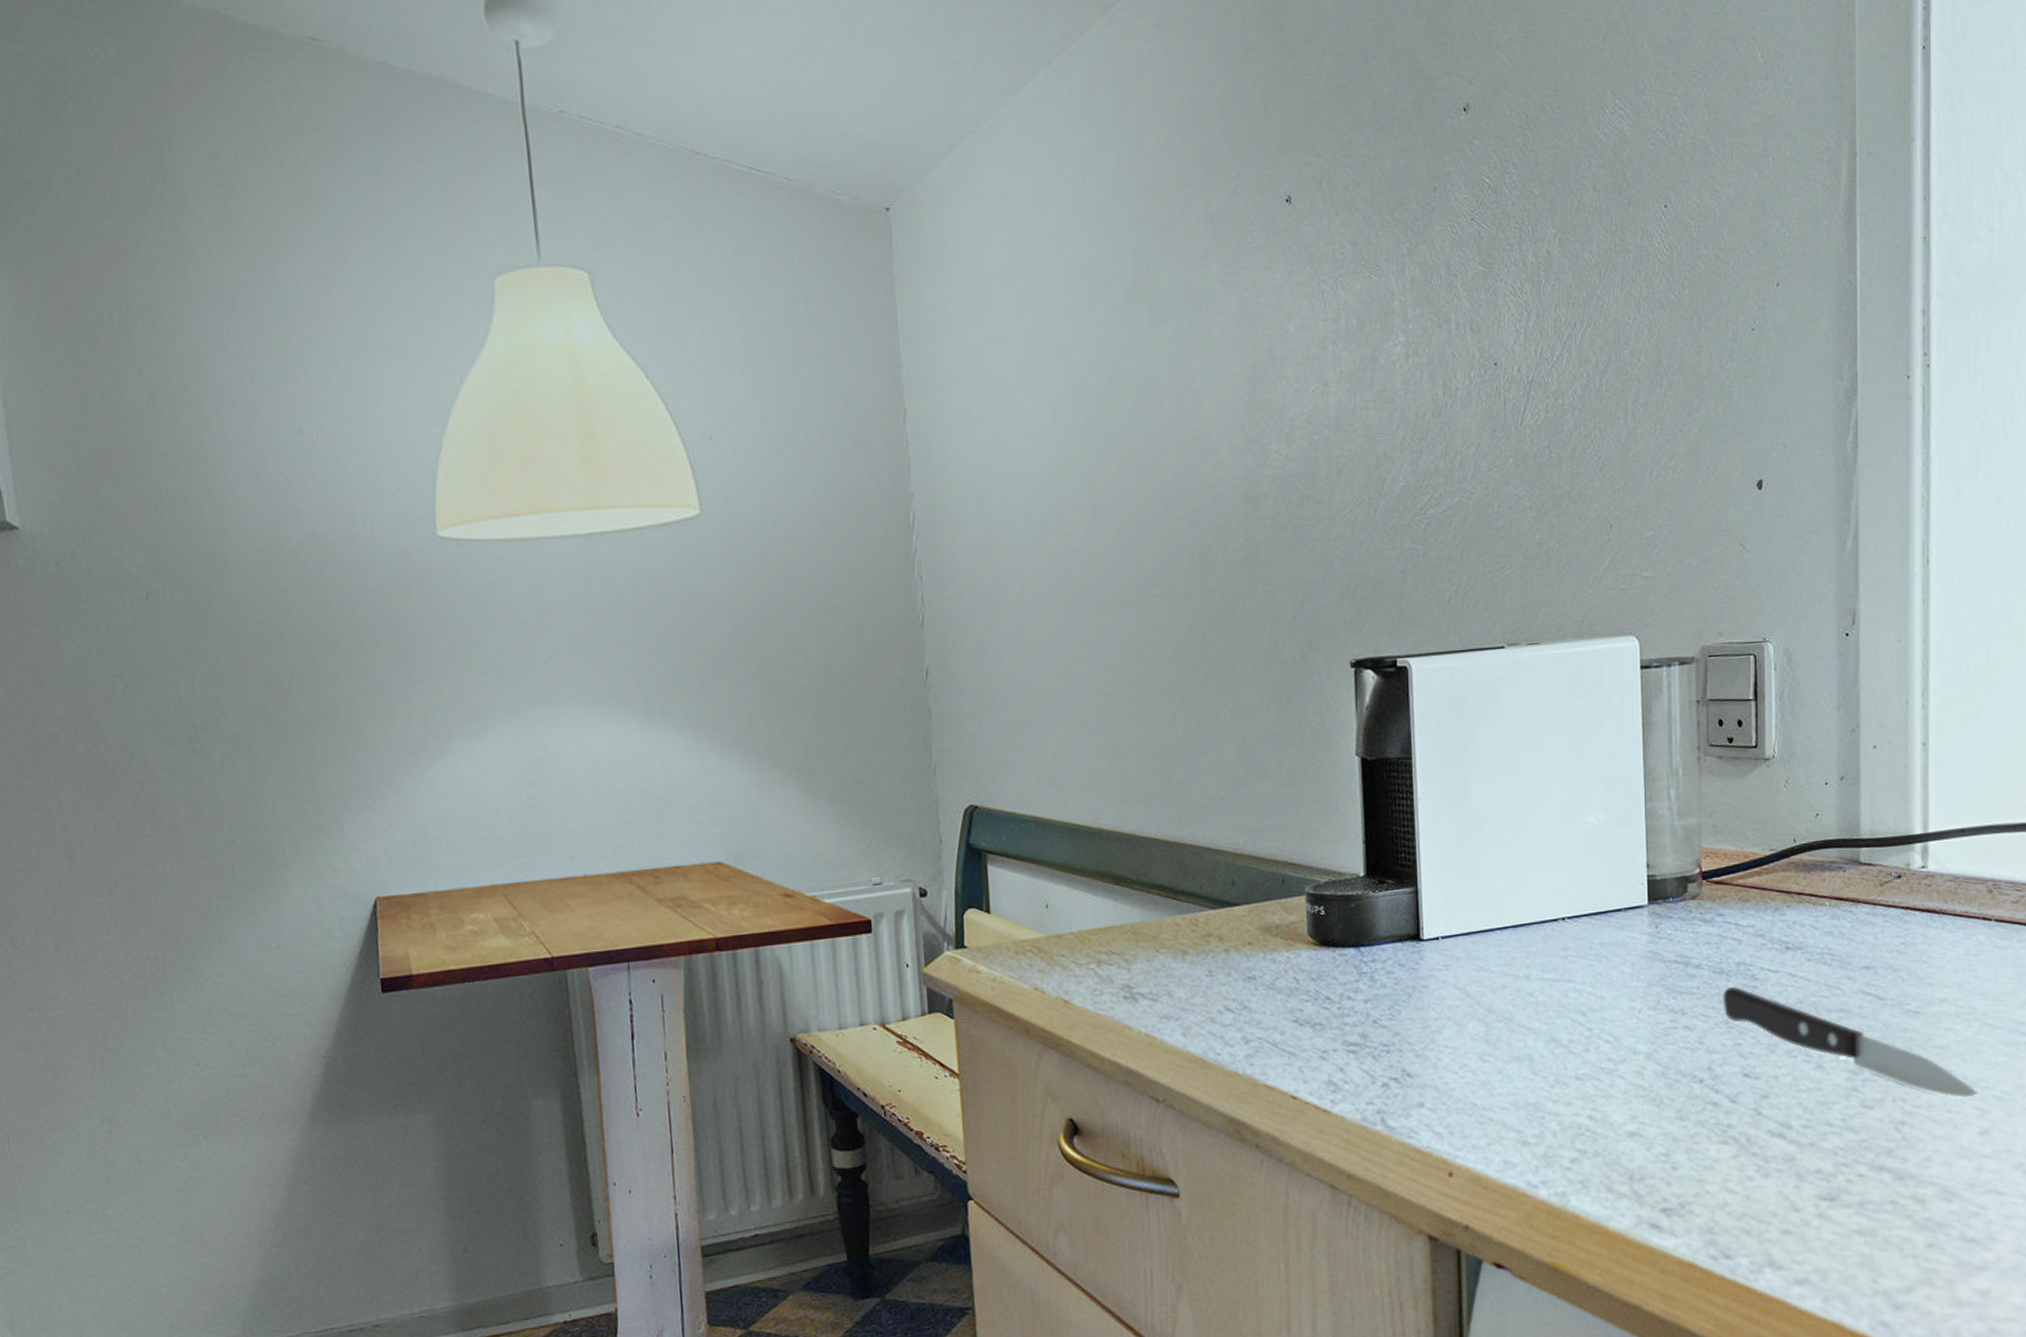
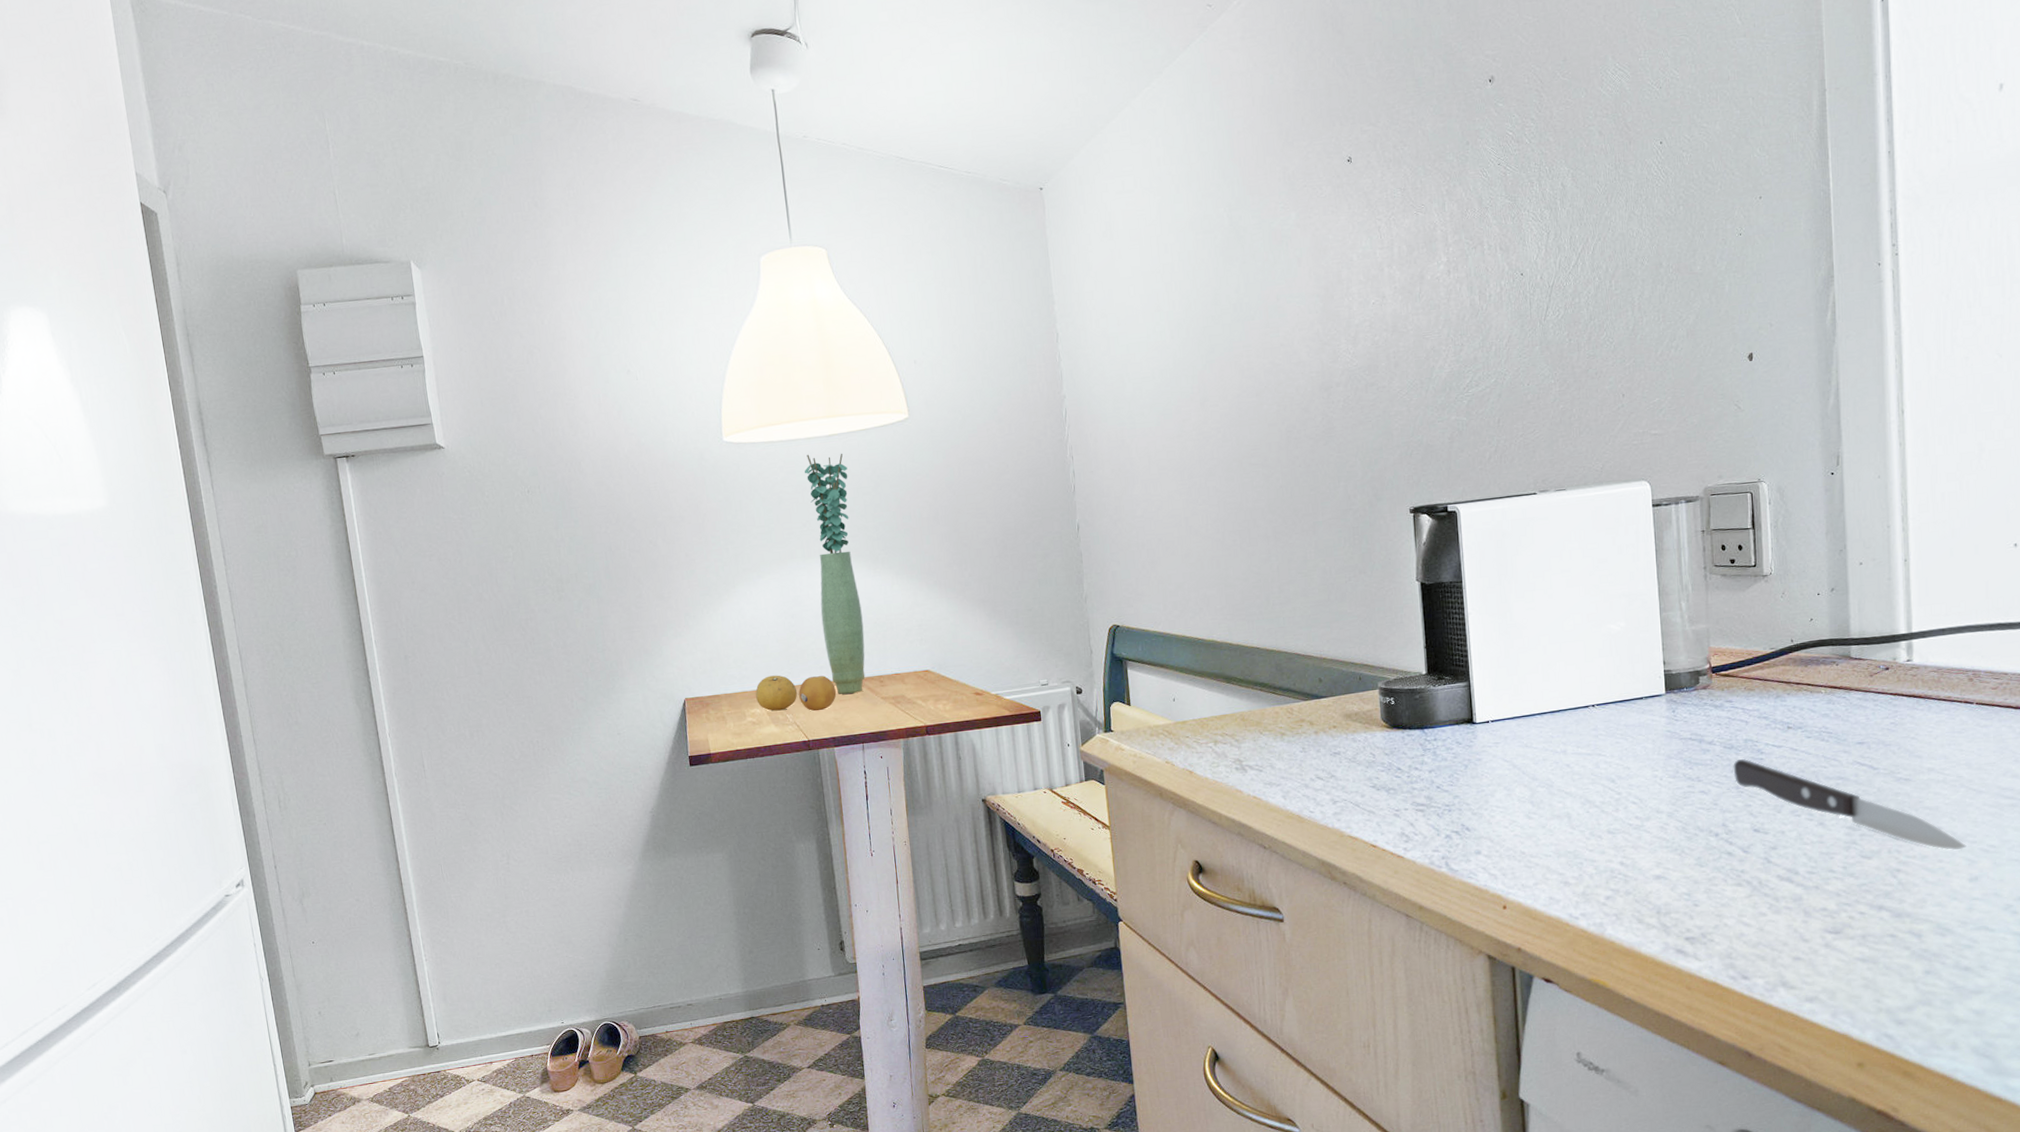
fruit: none [478,866,538,917] -> present [755,675,798,711]
fruit: none [539,868,593,918] -> present [798,675,837,712]
vase: none [553,559,634,894] -> present [805,453,866,695]

